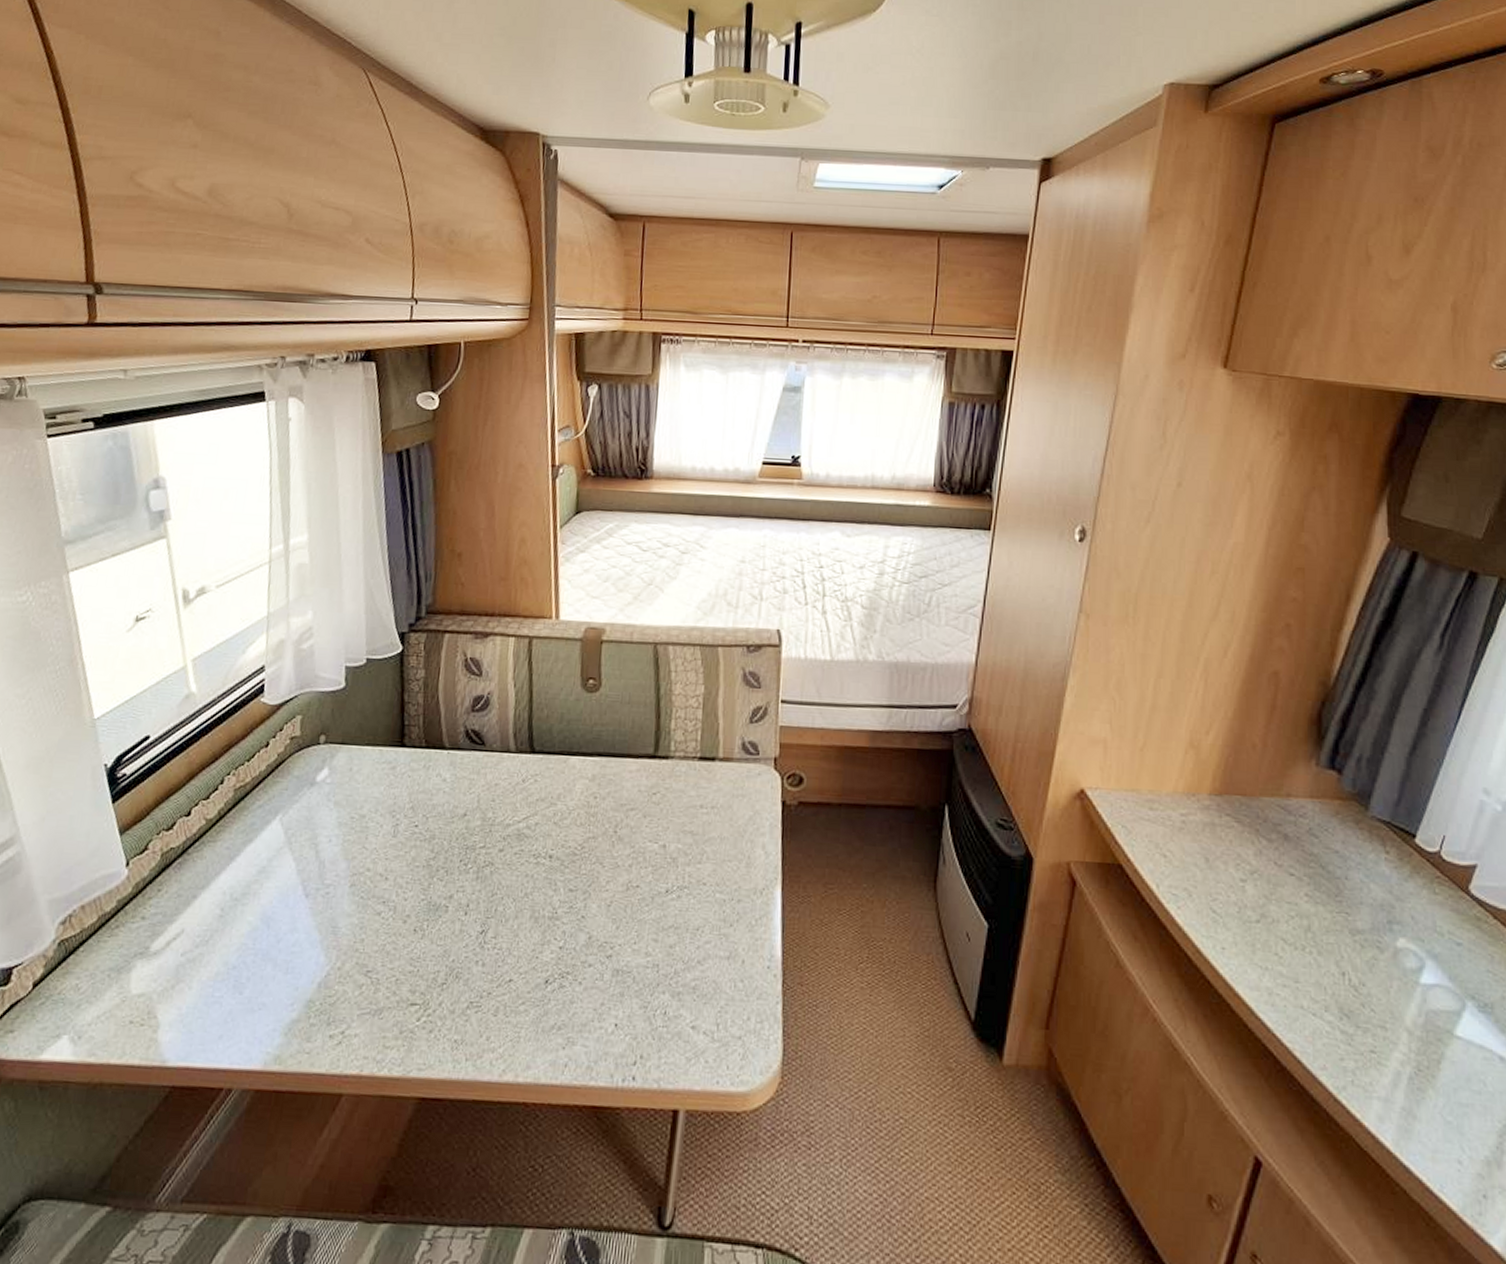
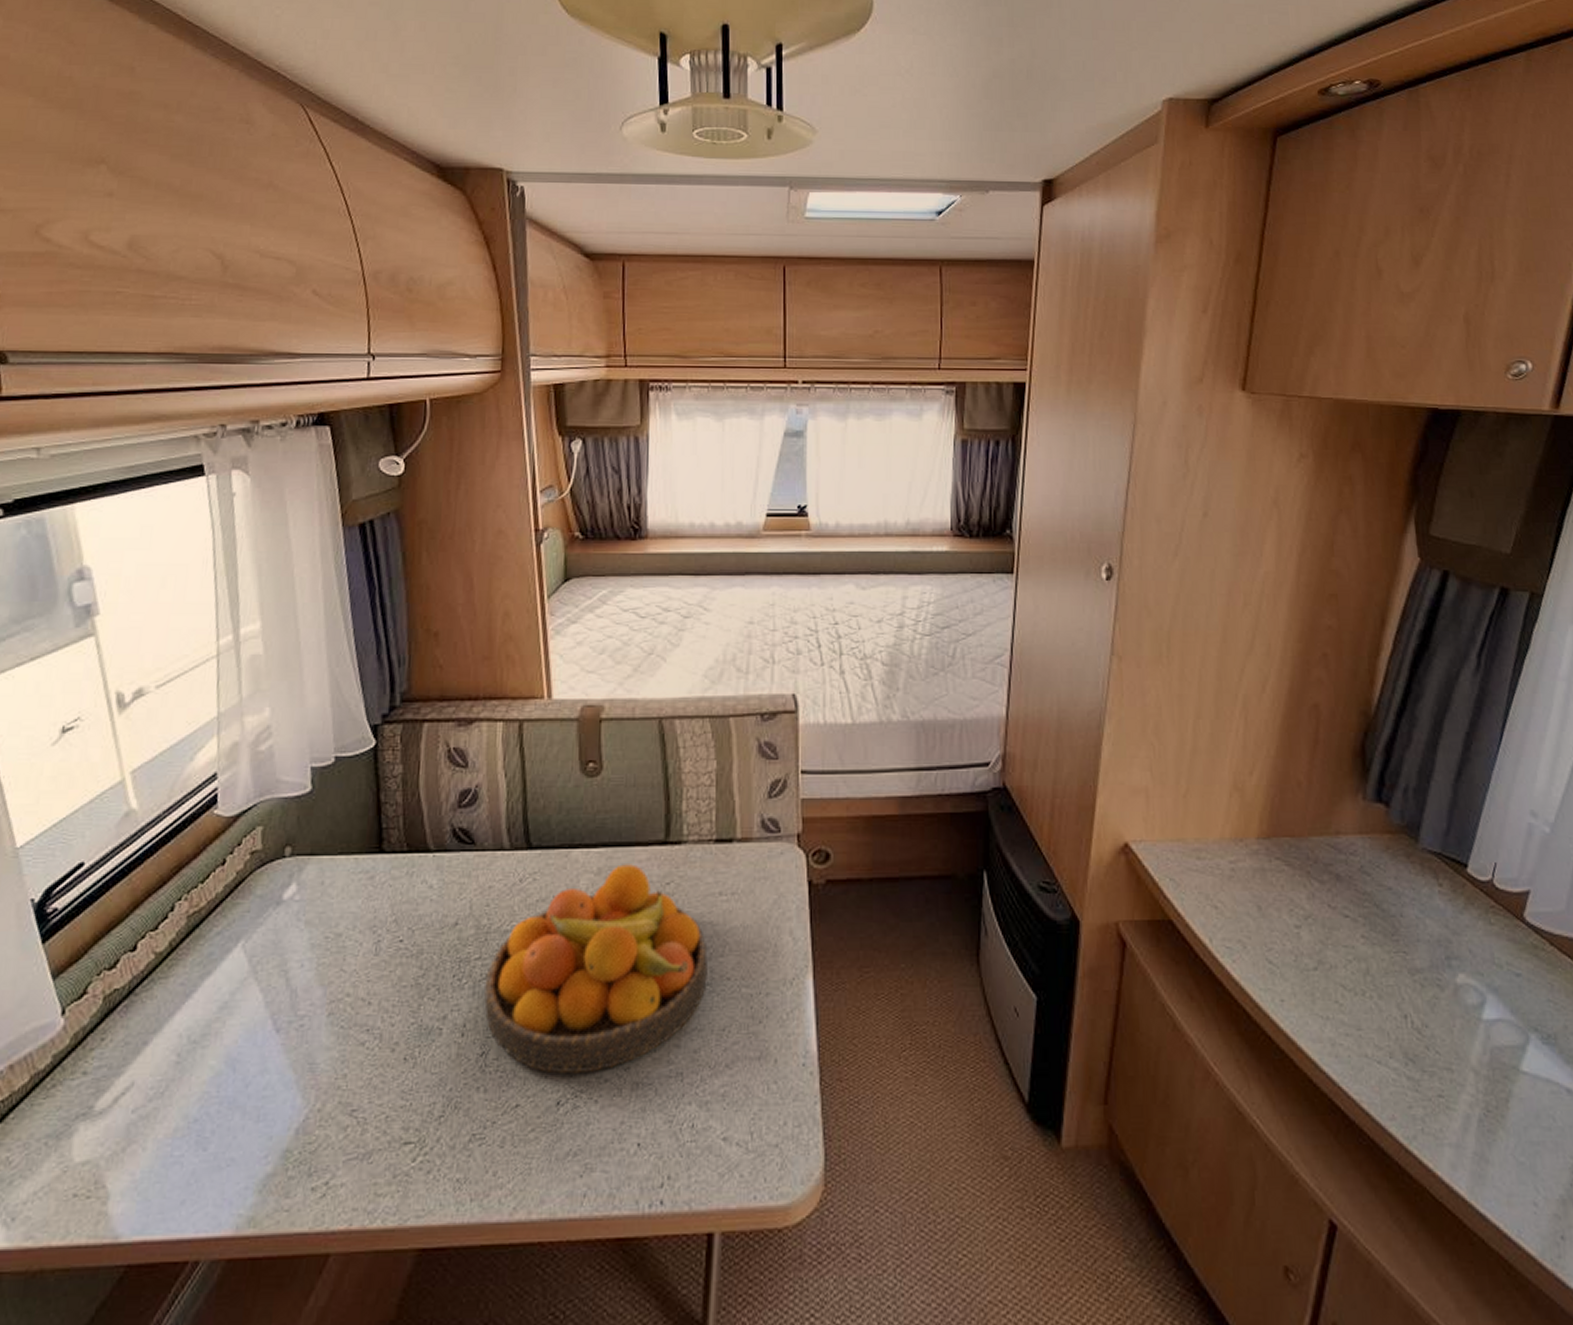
fruit bowl: none [486,773,687,957] -> present [484,864,708,1074]

